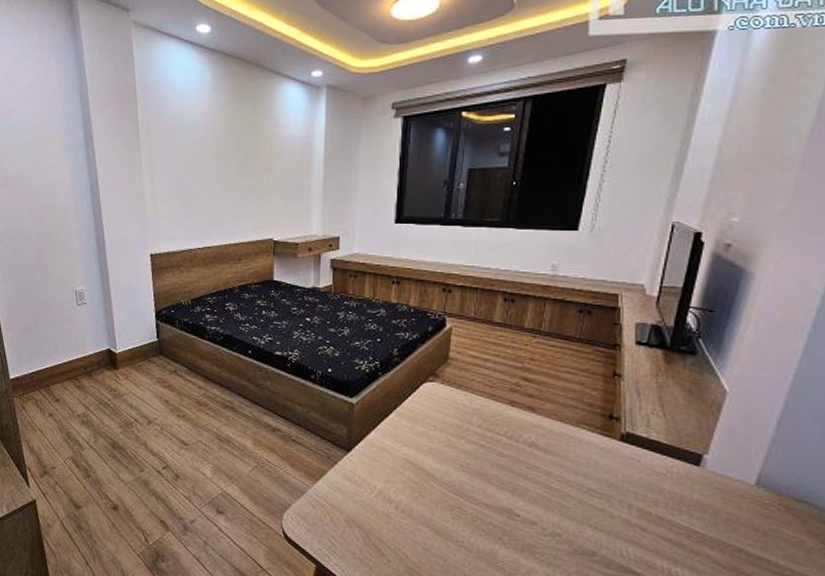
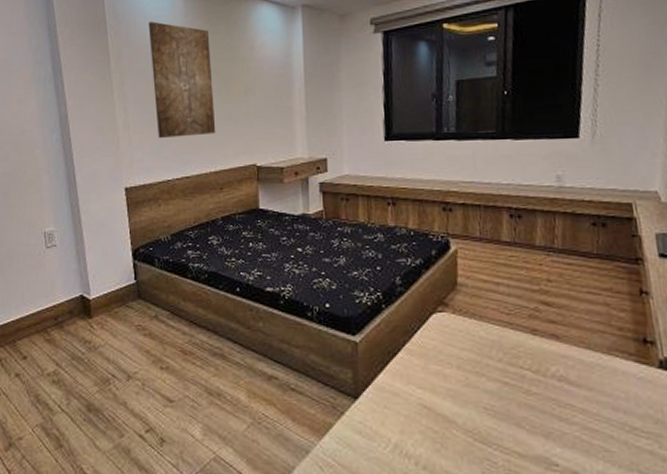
wall art: none [177,94,237,209] -> present [149,21,216,138]

